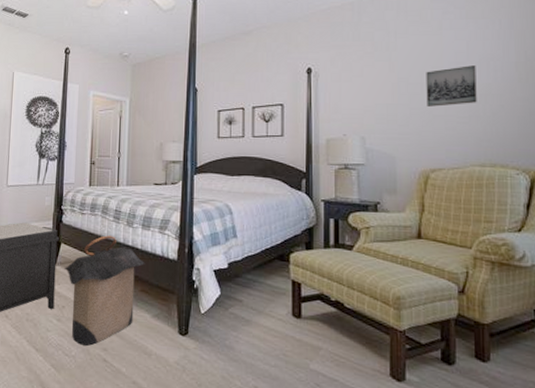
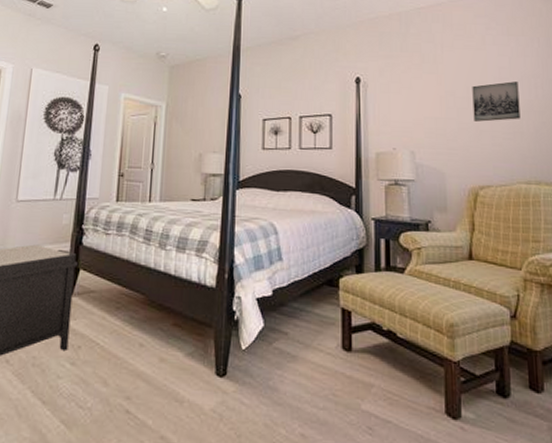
laundry hamper: present [64,235,145,346] -> none [82,259,179,394]

